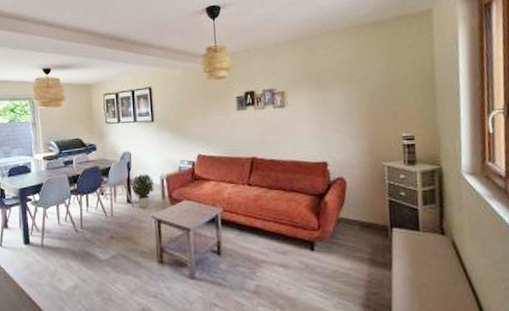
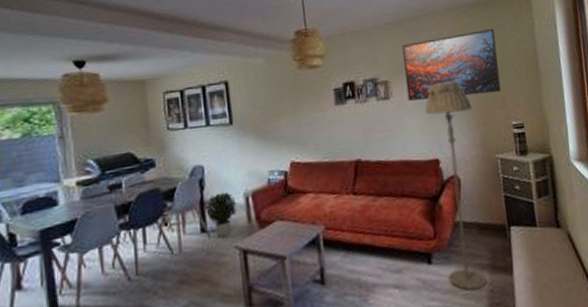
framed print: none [299,46,394,110] -> present [402,28,502,101]
floor lamp: none [316,95,365,278] -> present [424,82,487,291]

